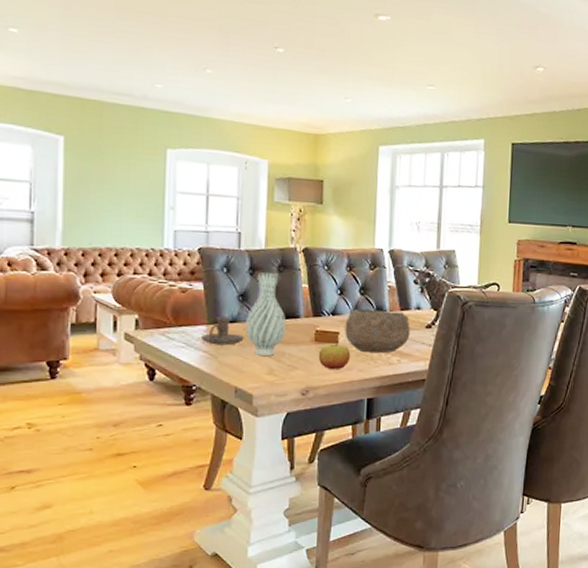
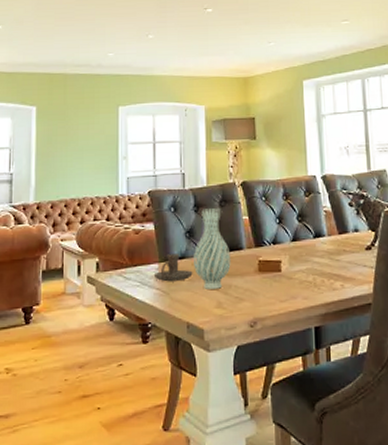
apple: present [318,342,351,369] -> none [263,271,294,298]
bowl: present [345,308,410,354] -> none [286,235,351,280]

